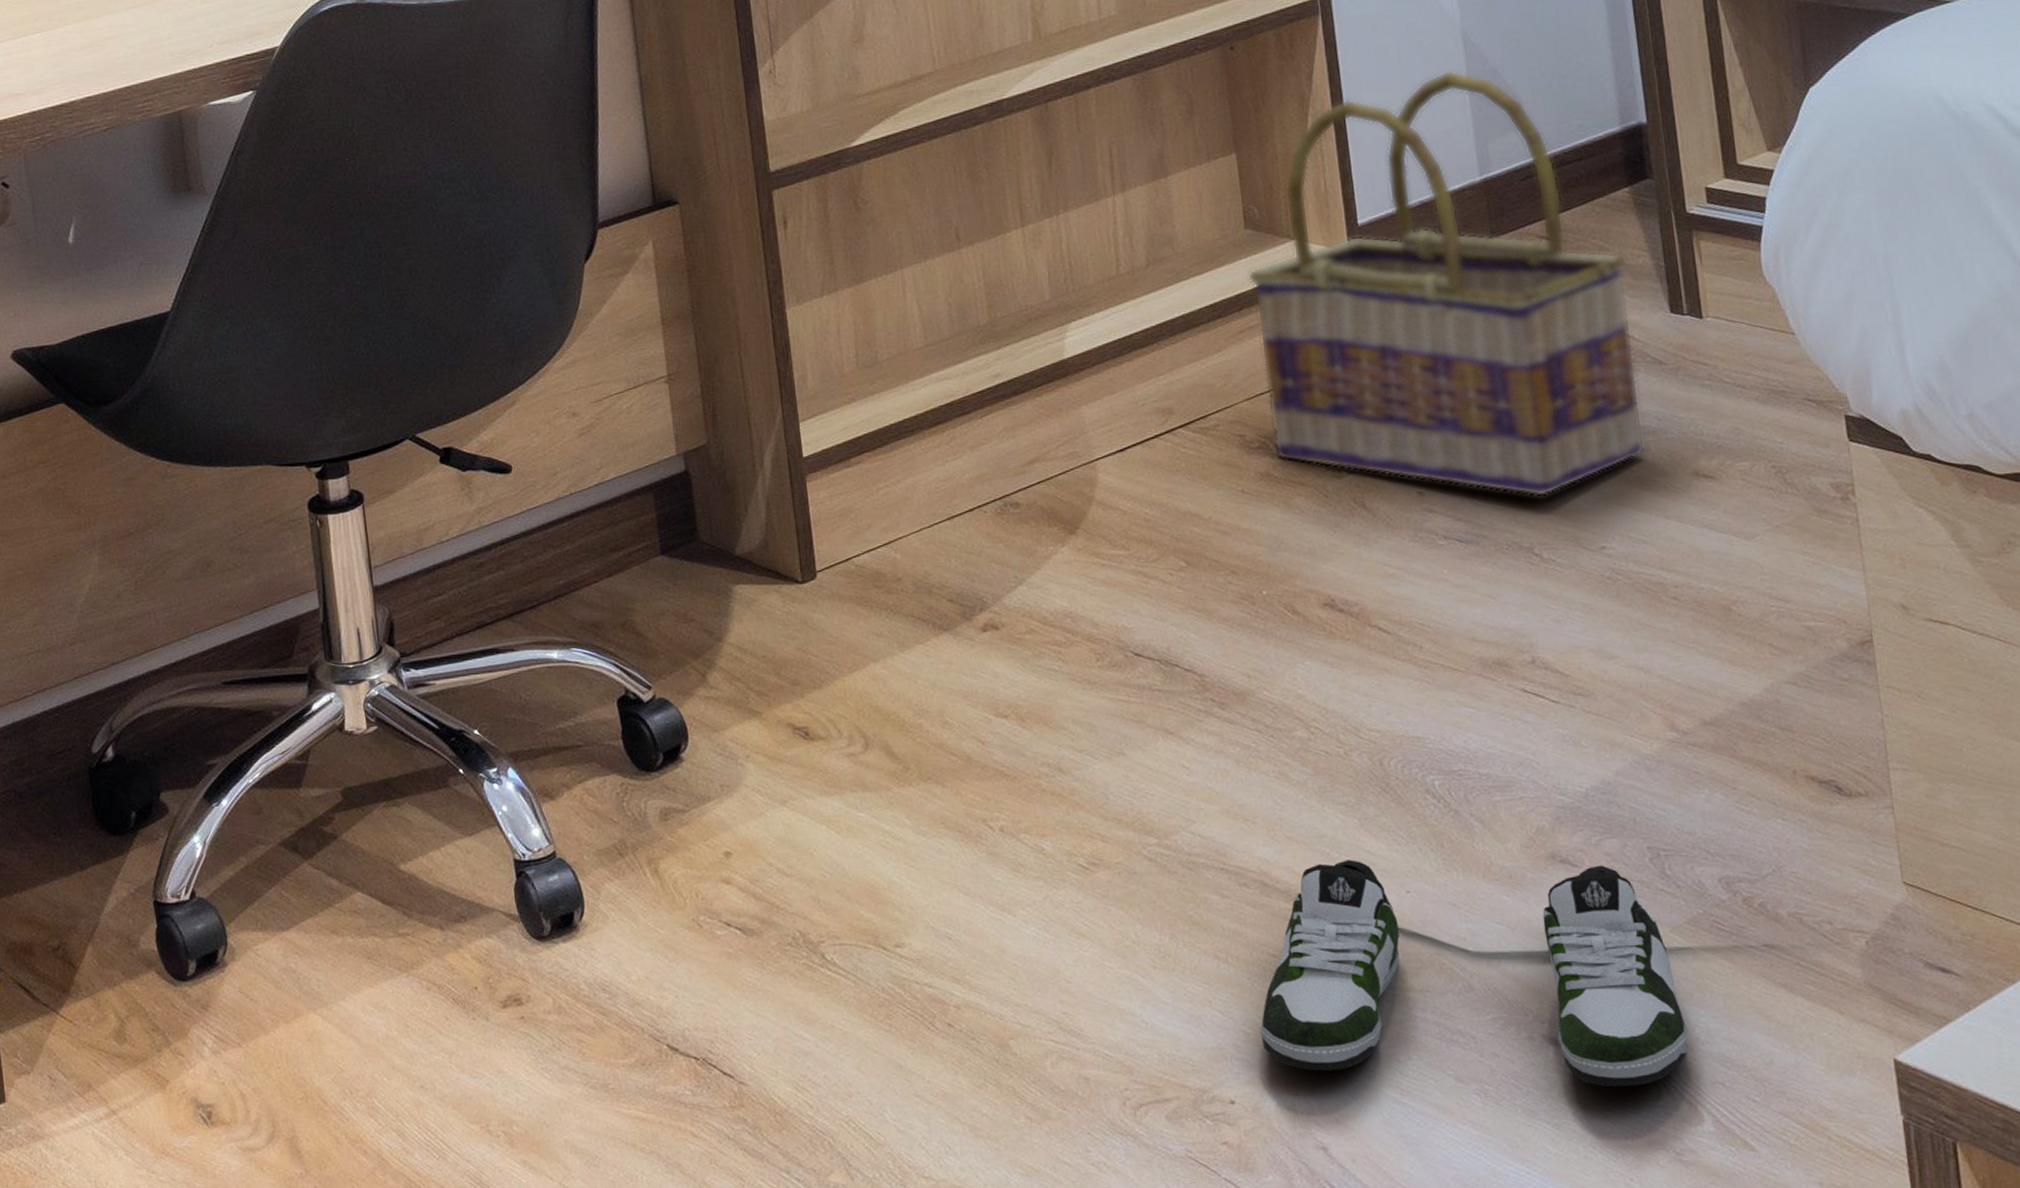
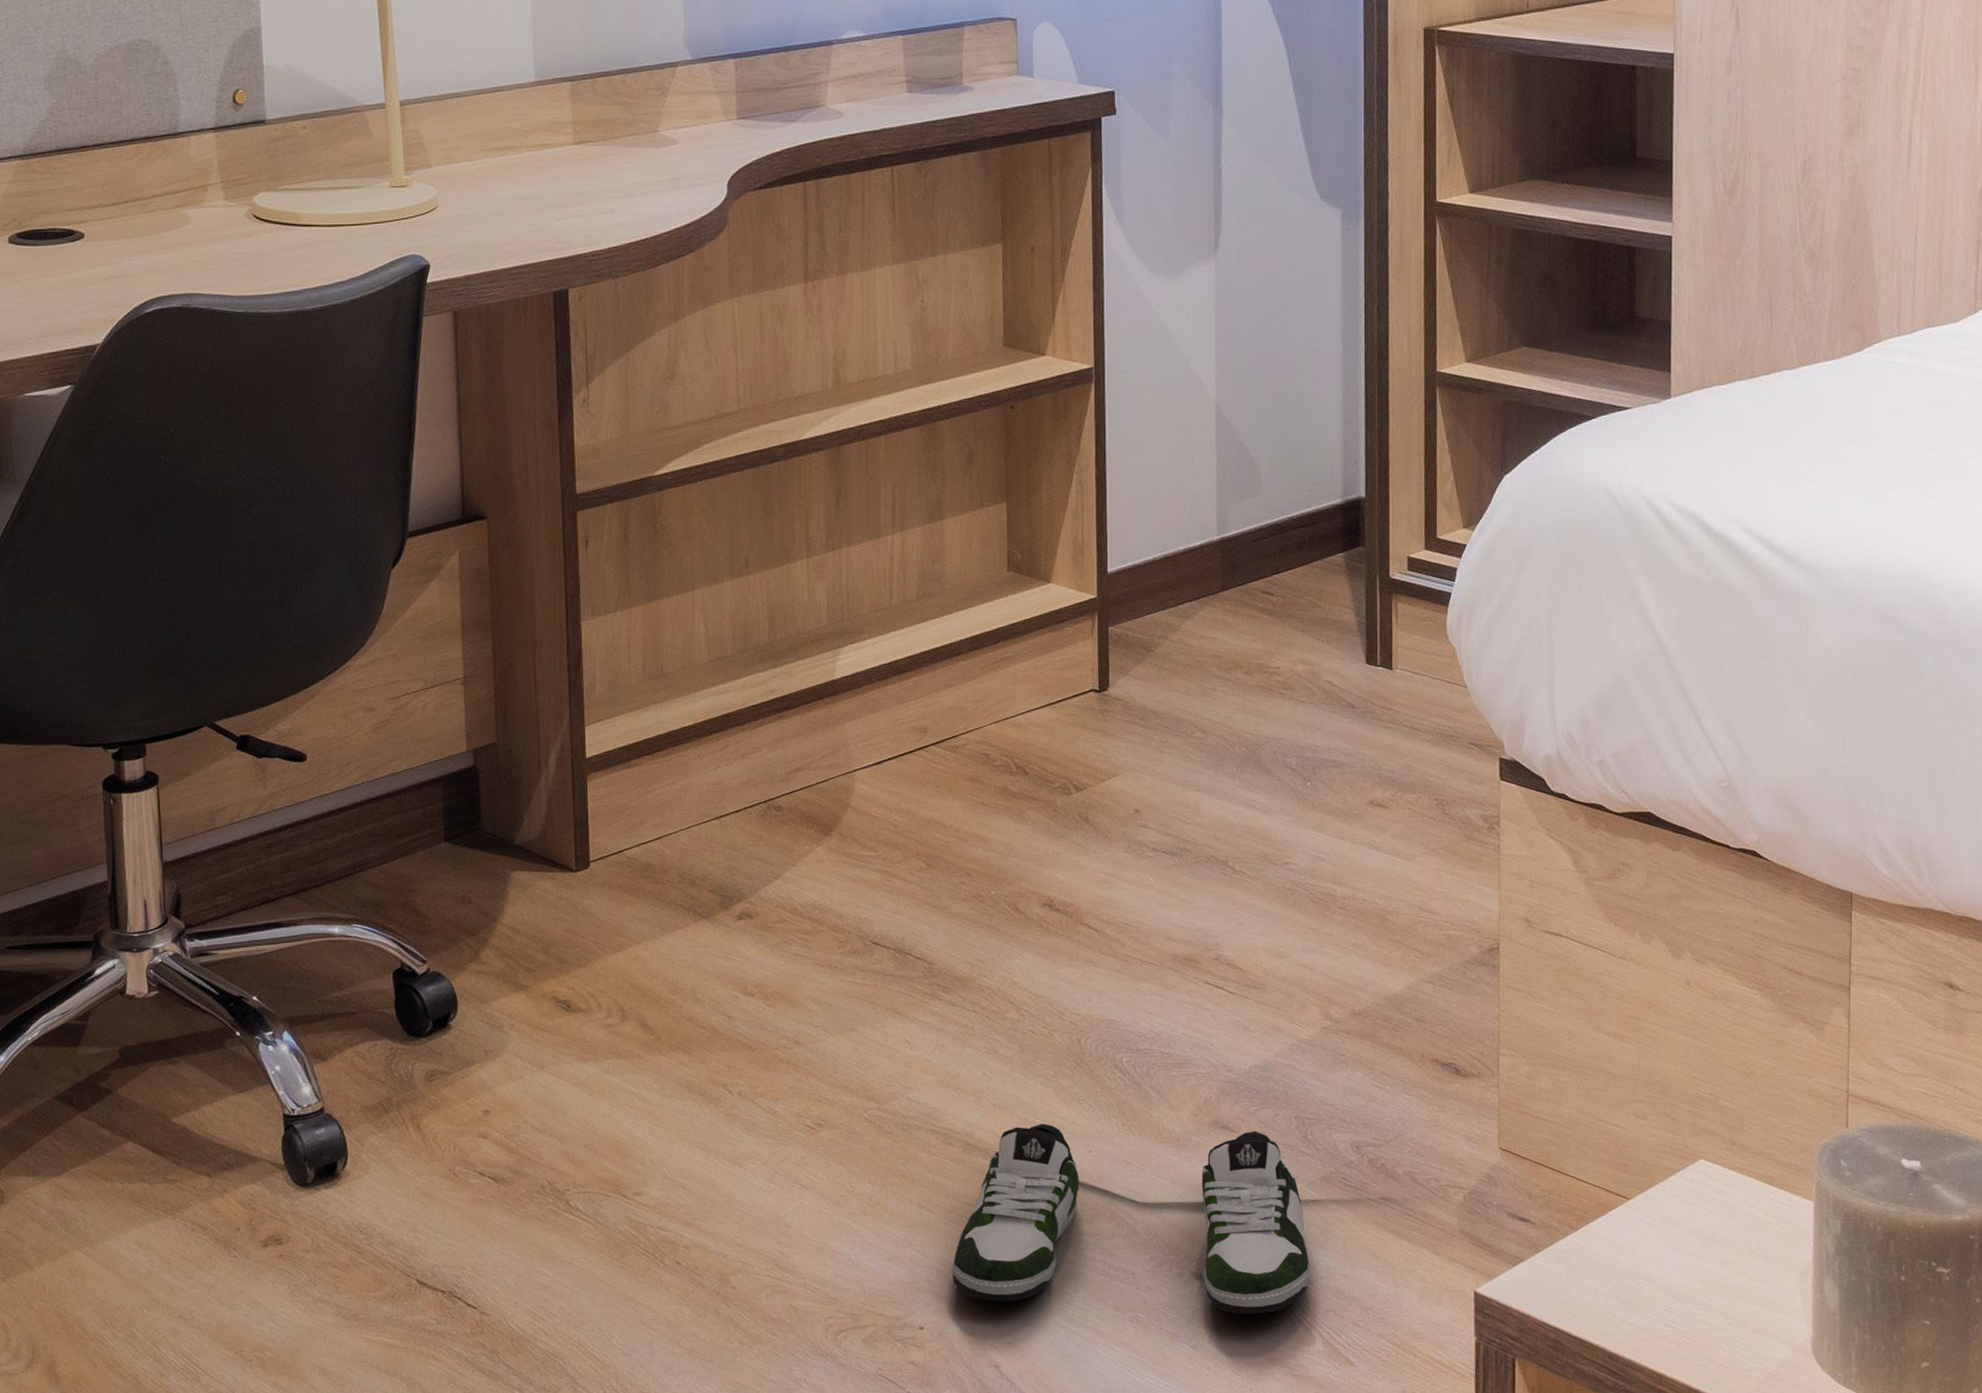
basket: present [1248,70,1646,498] -> none [1006,439,1335,818]

